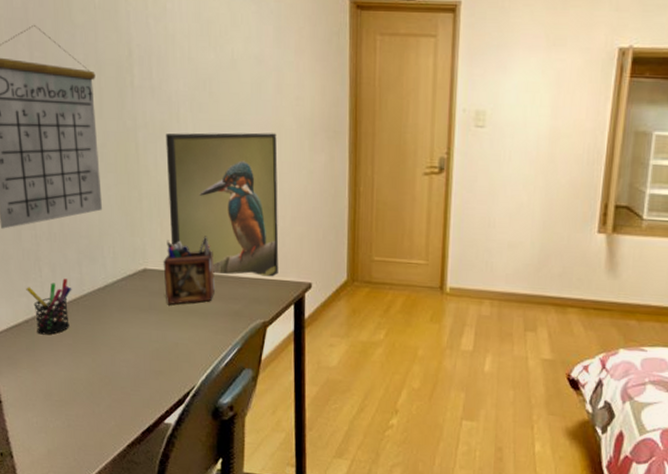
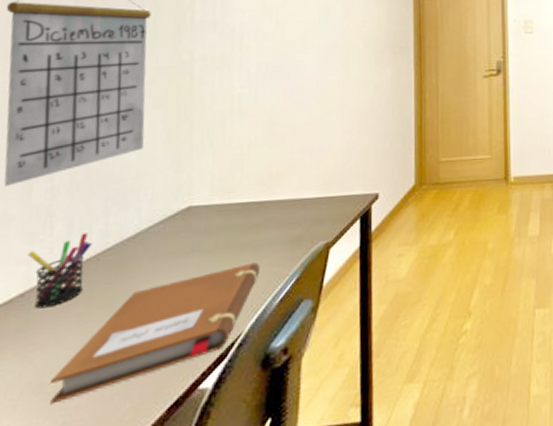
notebook: none [56,328,207,410] -> present [50,262,260,405]
desk organizer: present [163,236,216,304] -> none [212,161,273,242]
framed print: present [166,132,279,277] -> none [223,54,344,200]

